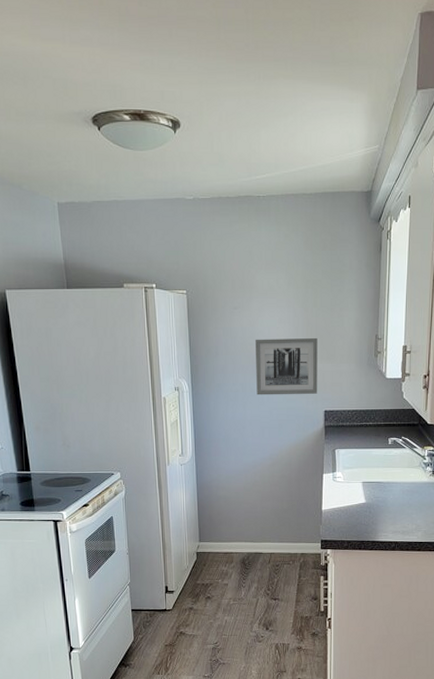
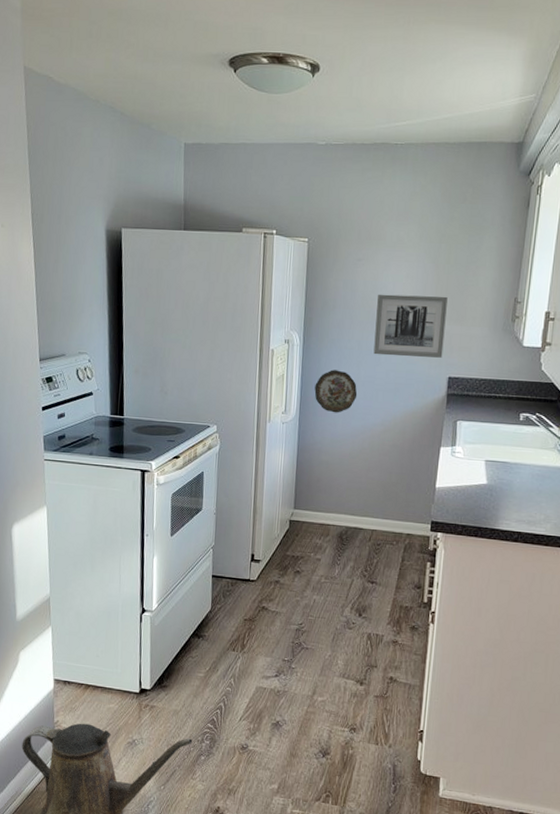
decorative plate: none [207,412,246,452] -> present [314,369,358,413]

